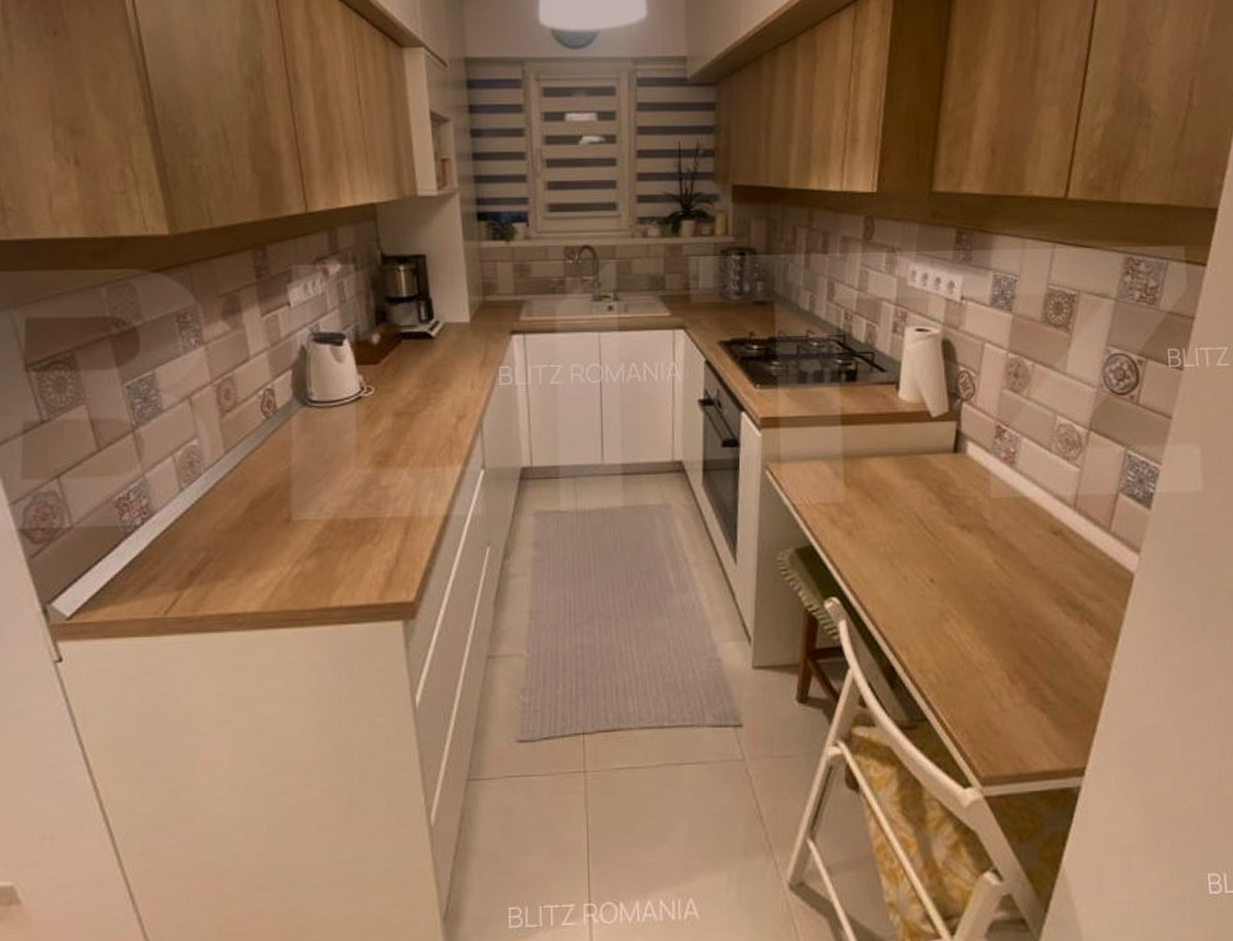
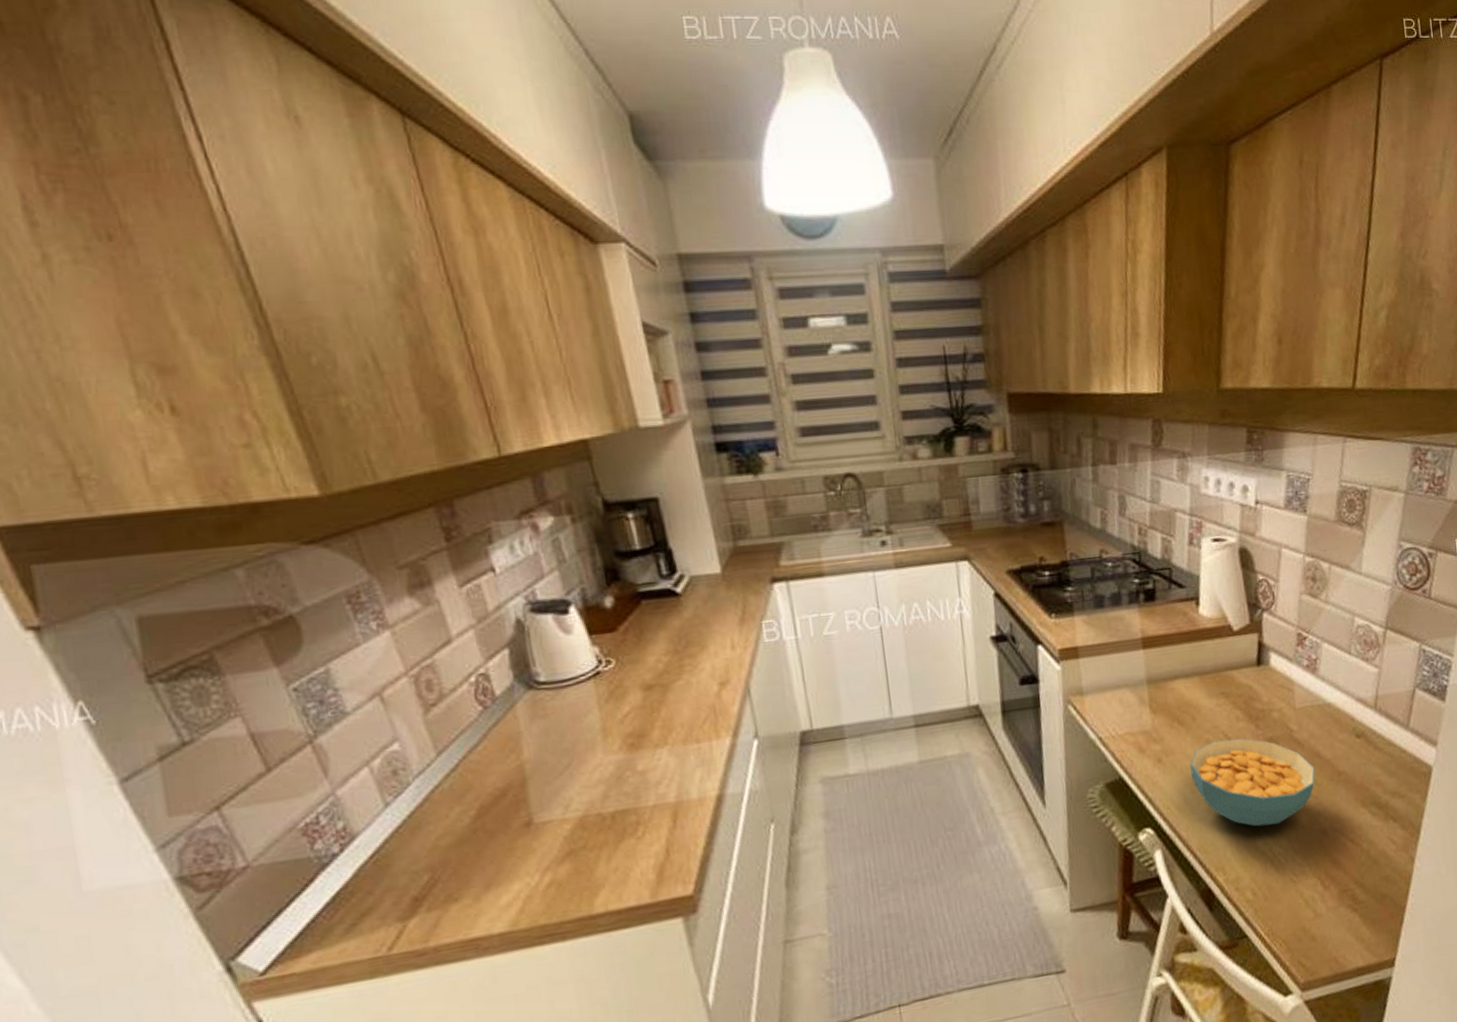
cereal bowl: none [880,520,1009,611] -> present [1190,737,1316,827]

